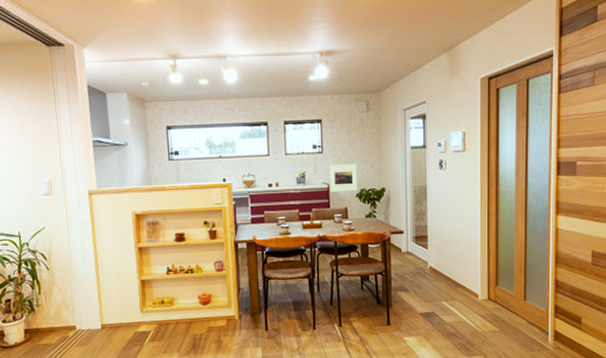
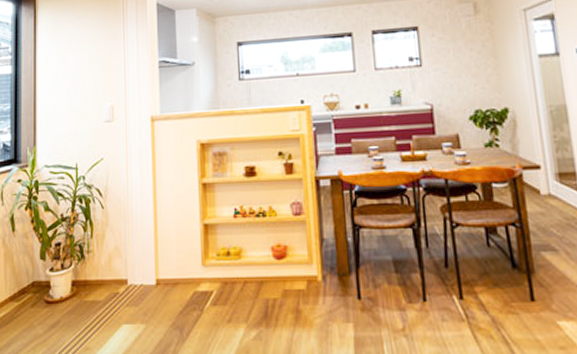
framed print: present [329,164,358,193] -> none [431,78,471,115]

